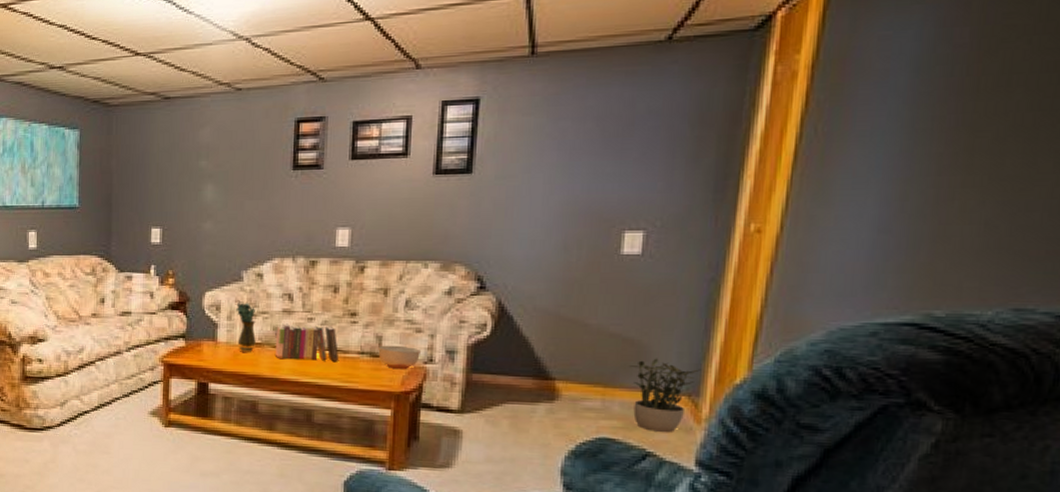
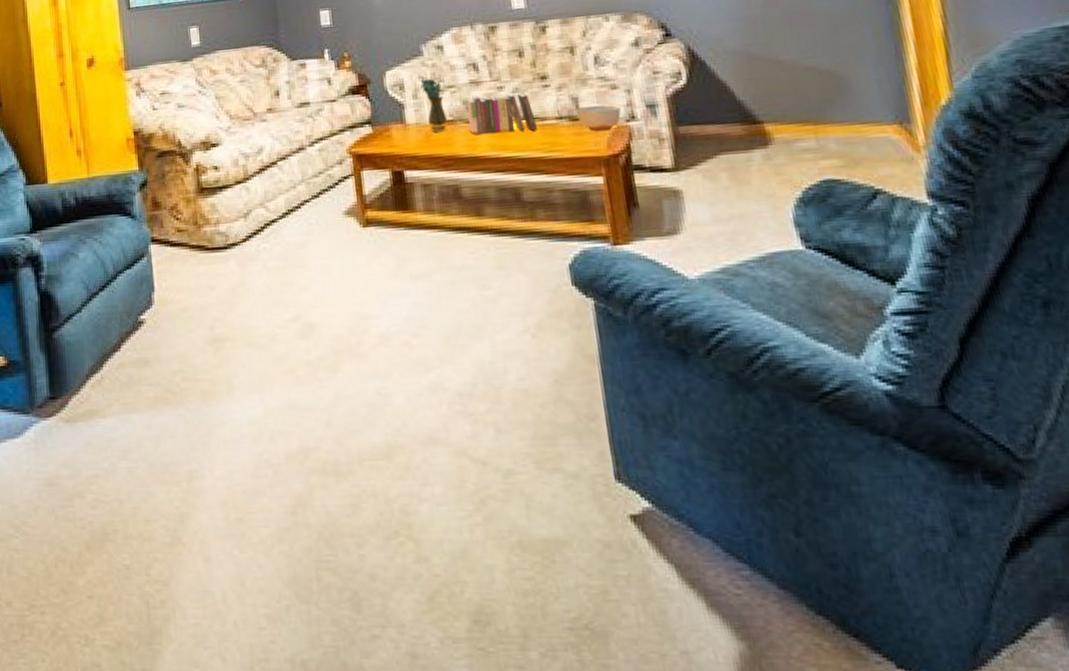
potted plant: present [630,358,702,433] -> none [834,87,905,167]

